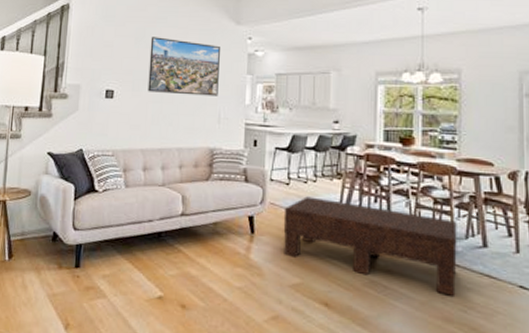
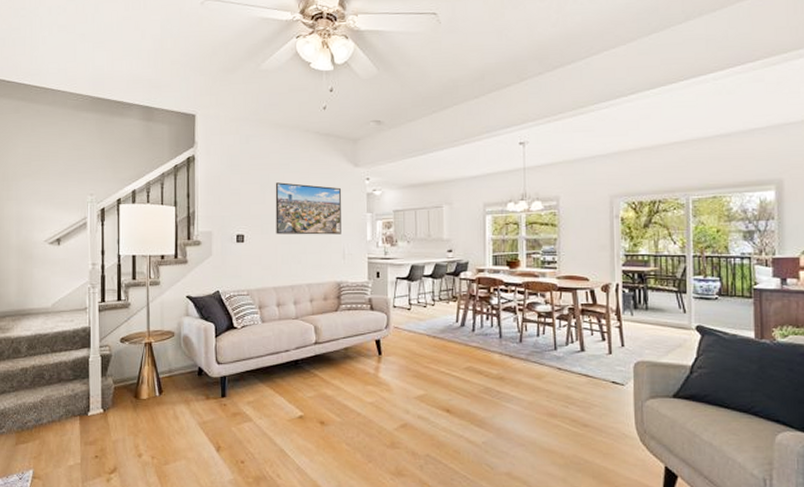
coffee table: present [283,196,457,296] -> none [407,319,559,395]

